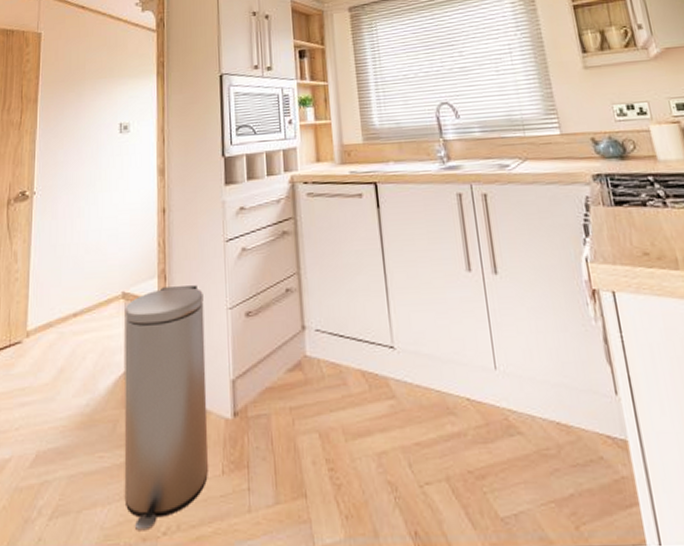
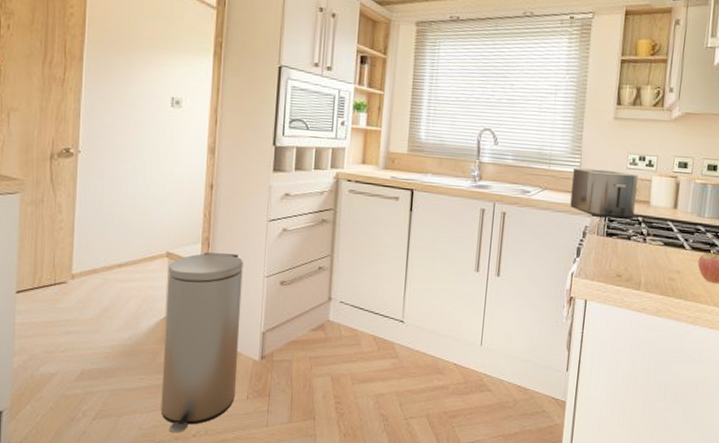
toaster: none [553,126,643,184] -> present [570,168,638,219]

